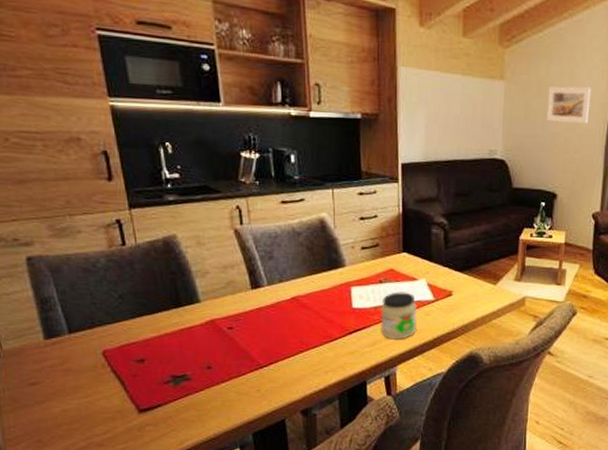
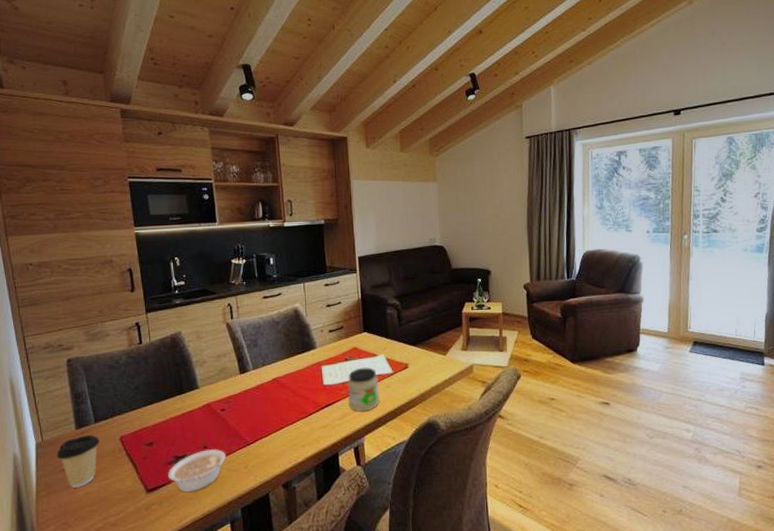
coffee cup: none [21,346,78,404] -> present [56,434,100,488]
legume: none [164,369,237,414] -> present [168,448,228,492]
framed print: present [546,86,592,124] -> none [473,179,510,211]

